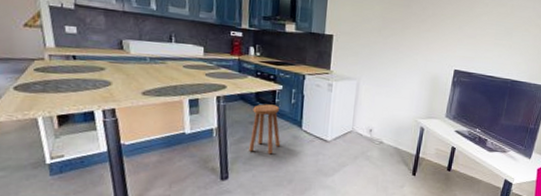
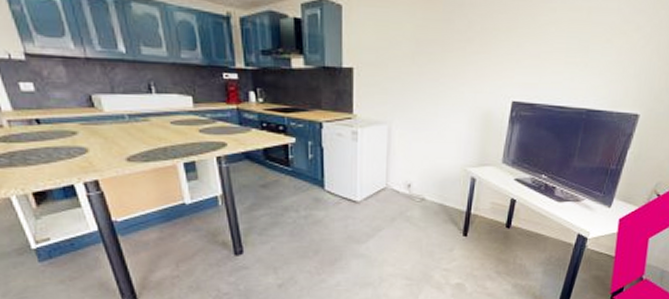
stool: present [249,104,280,155] -> none [262,162,299,222]

